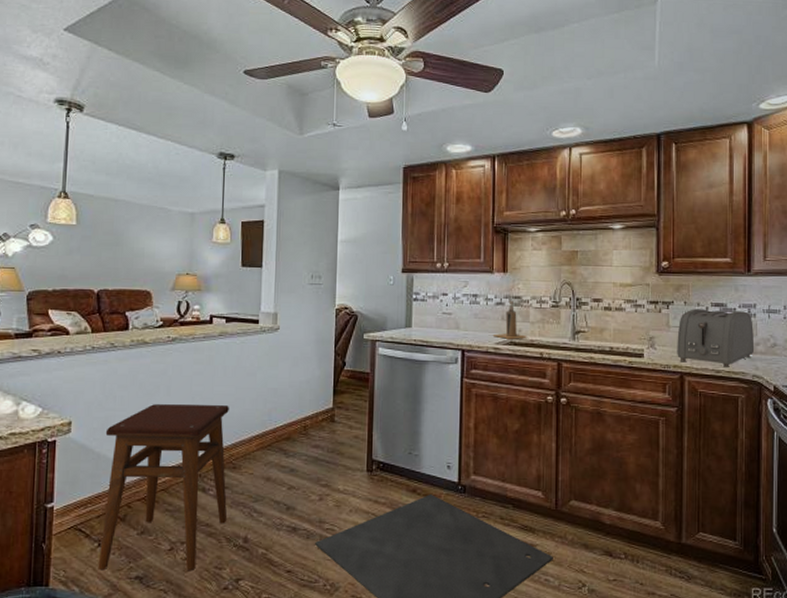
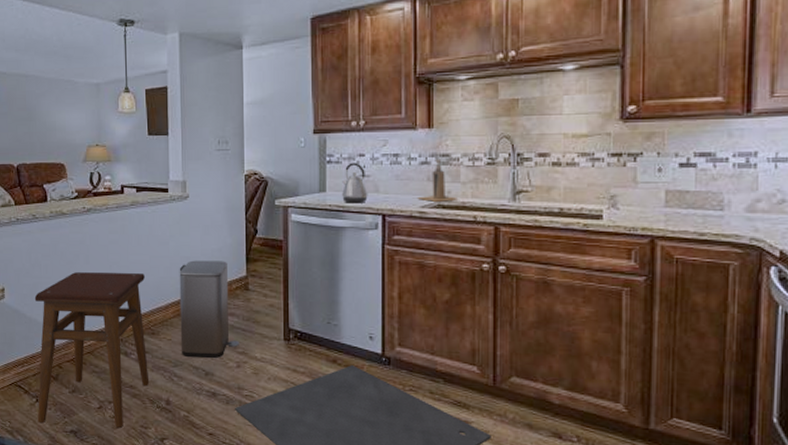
pedal bin: none [262,392,323,491] -> present [179,260,239,358]
kettle: none [426,301,450,339] -> present [342,162,368,203]
toaster: present [677,309,753,369] -> none [646,160,753,231]

